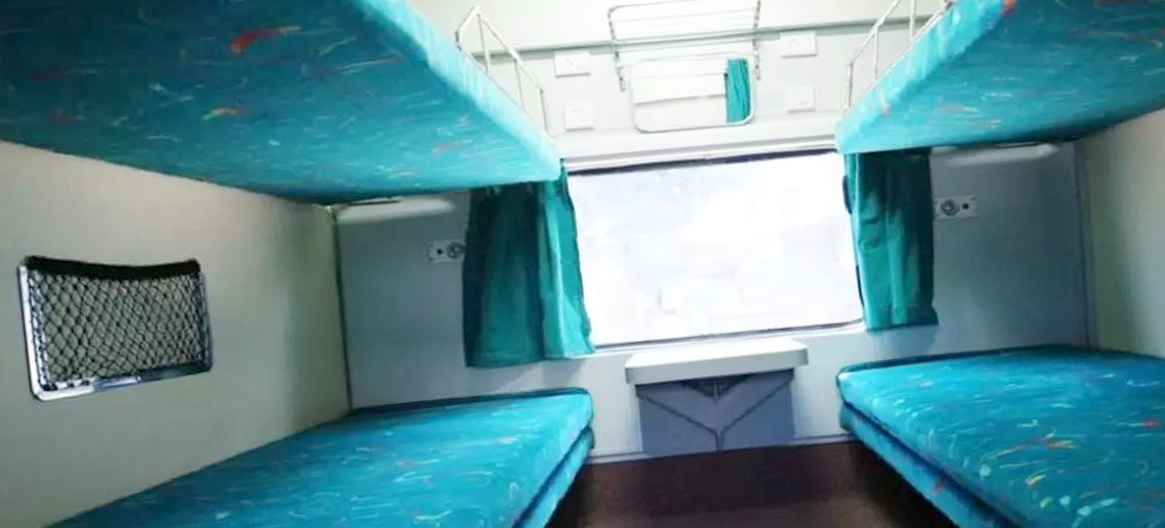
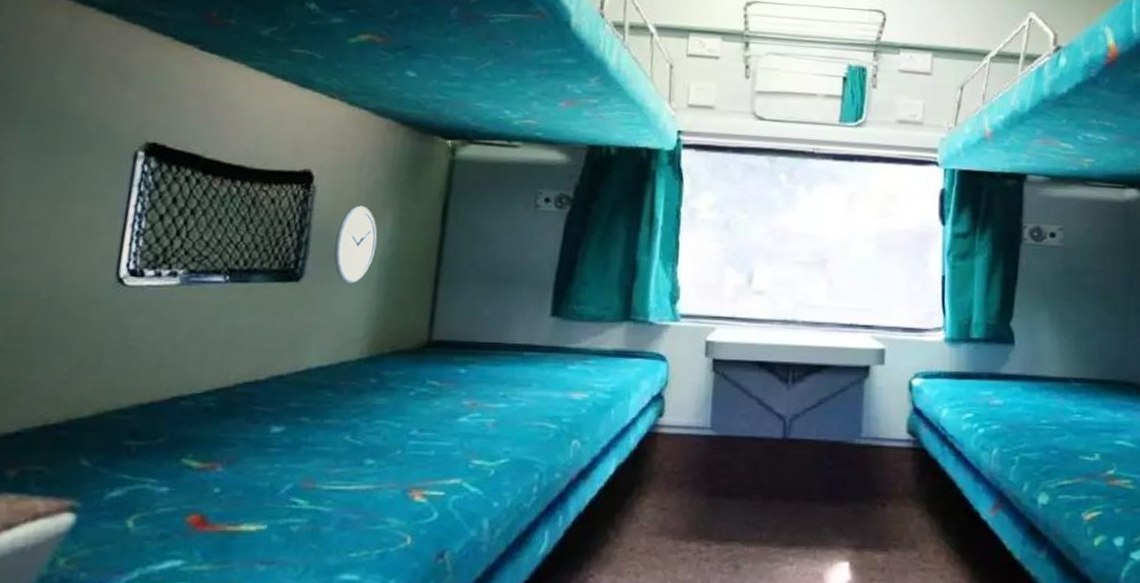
wall clock: none [236,286,278,366] -> present [334,205,378,284]

